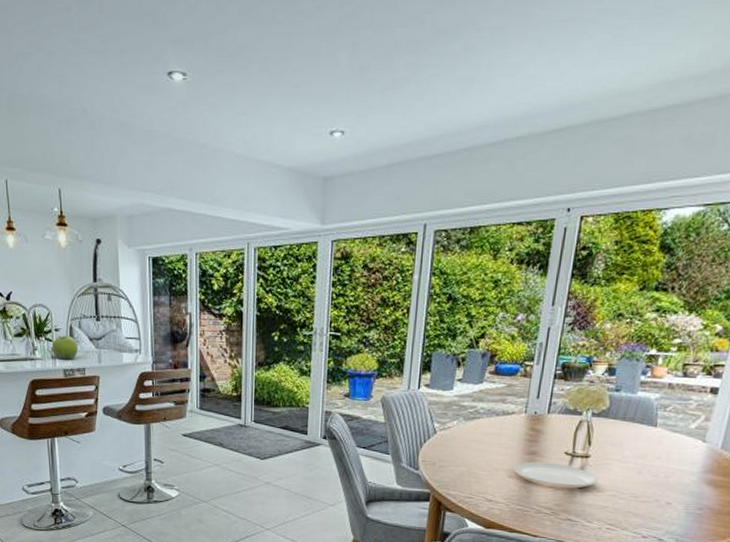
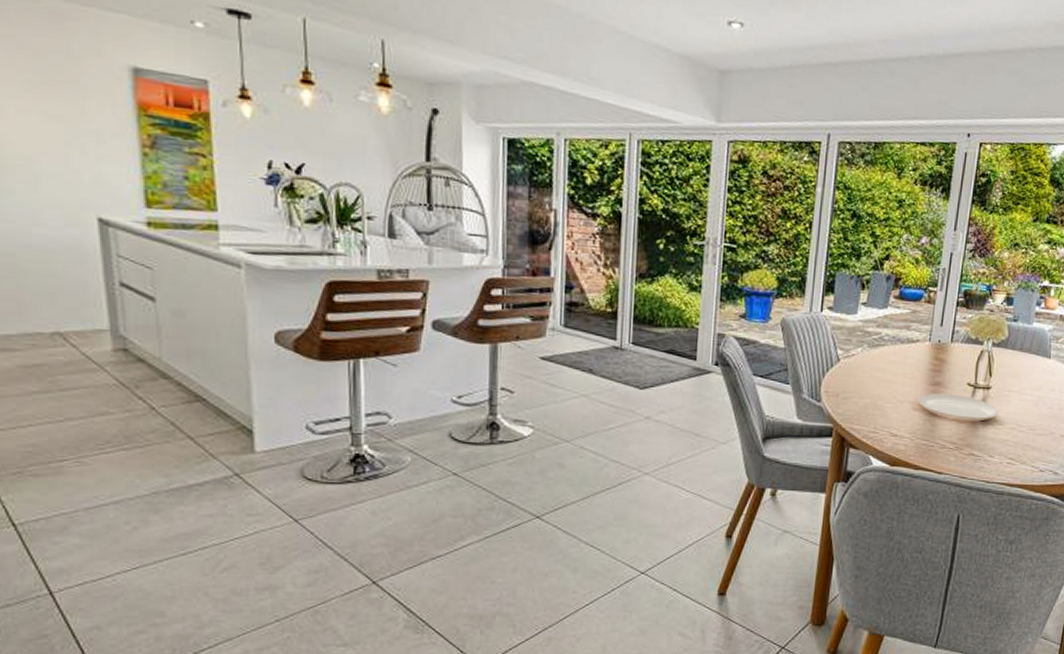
fruit: present [52,336,78,360] -> none [361,226,400,258]

